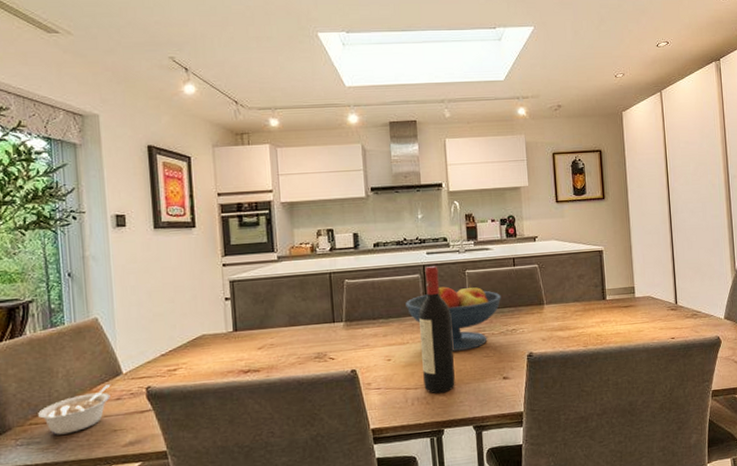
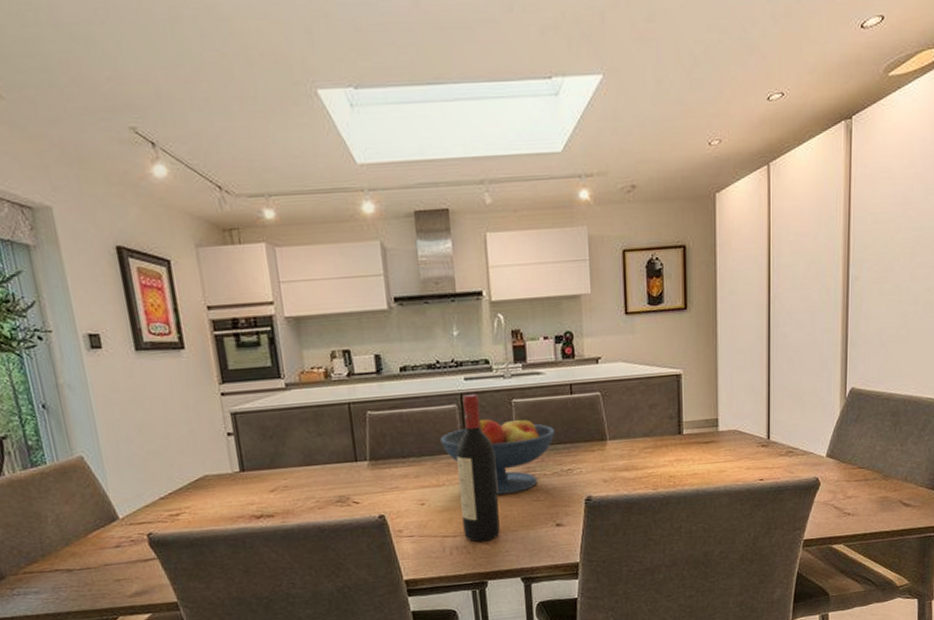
legume: present [38,384,111,435] -> none [31,530,109,585]

